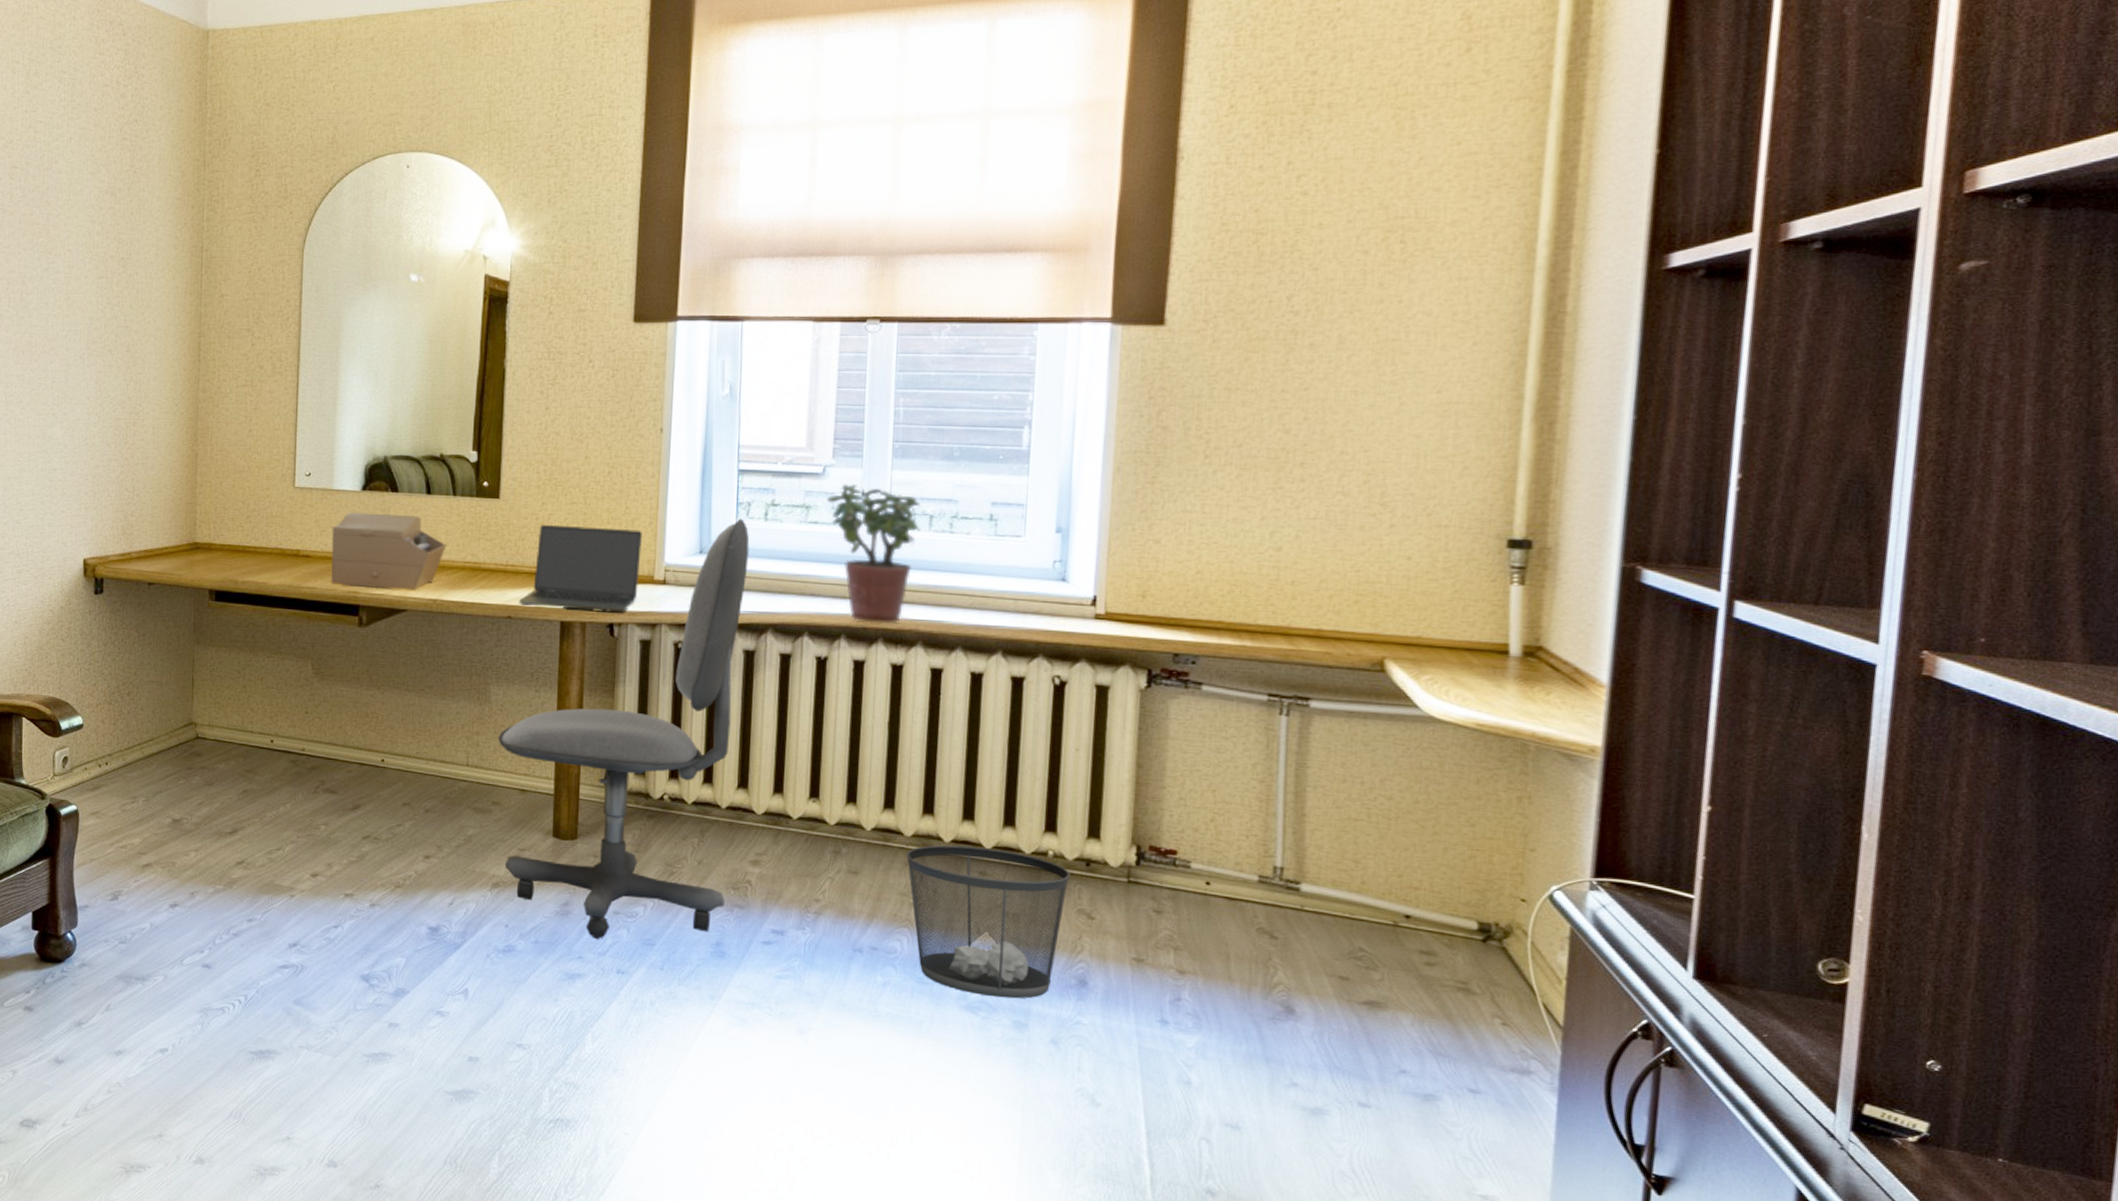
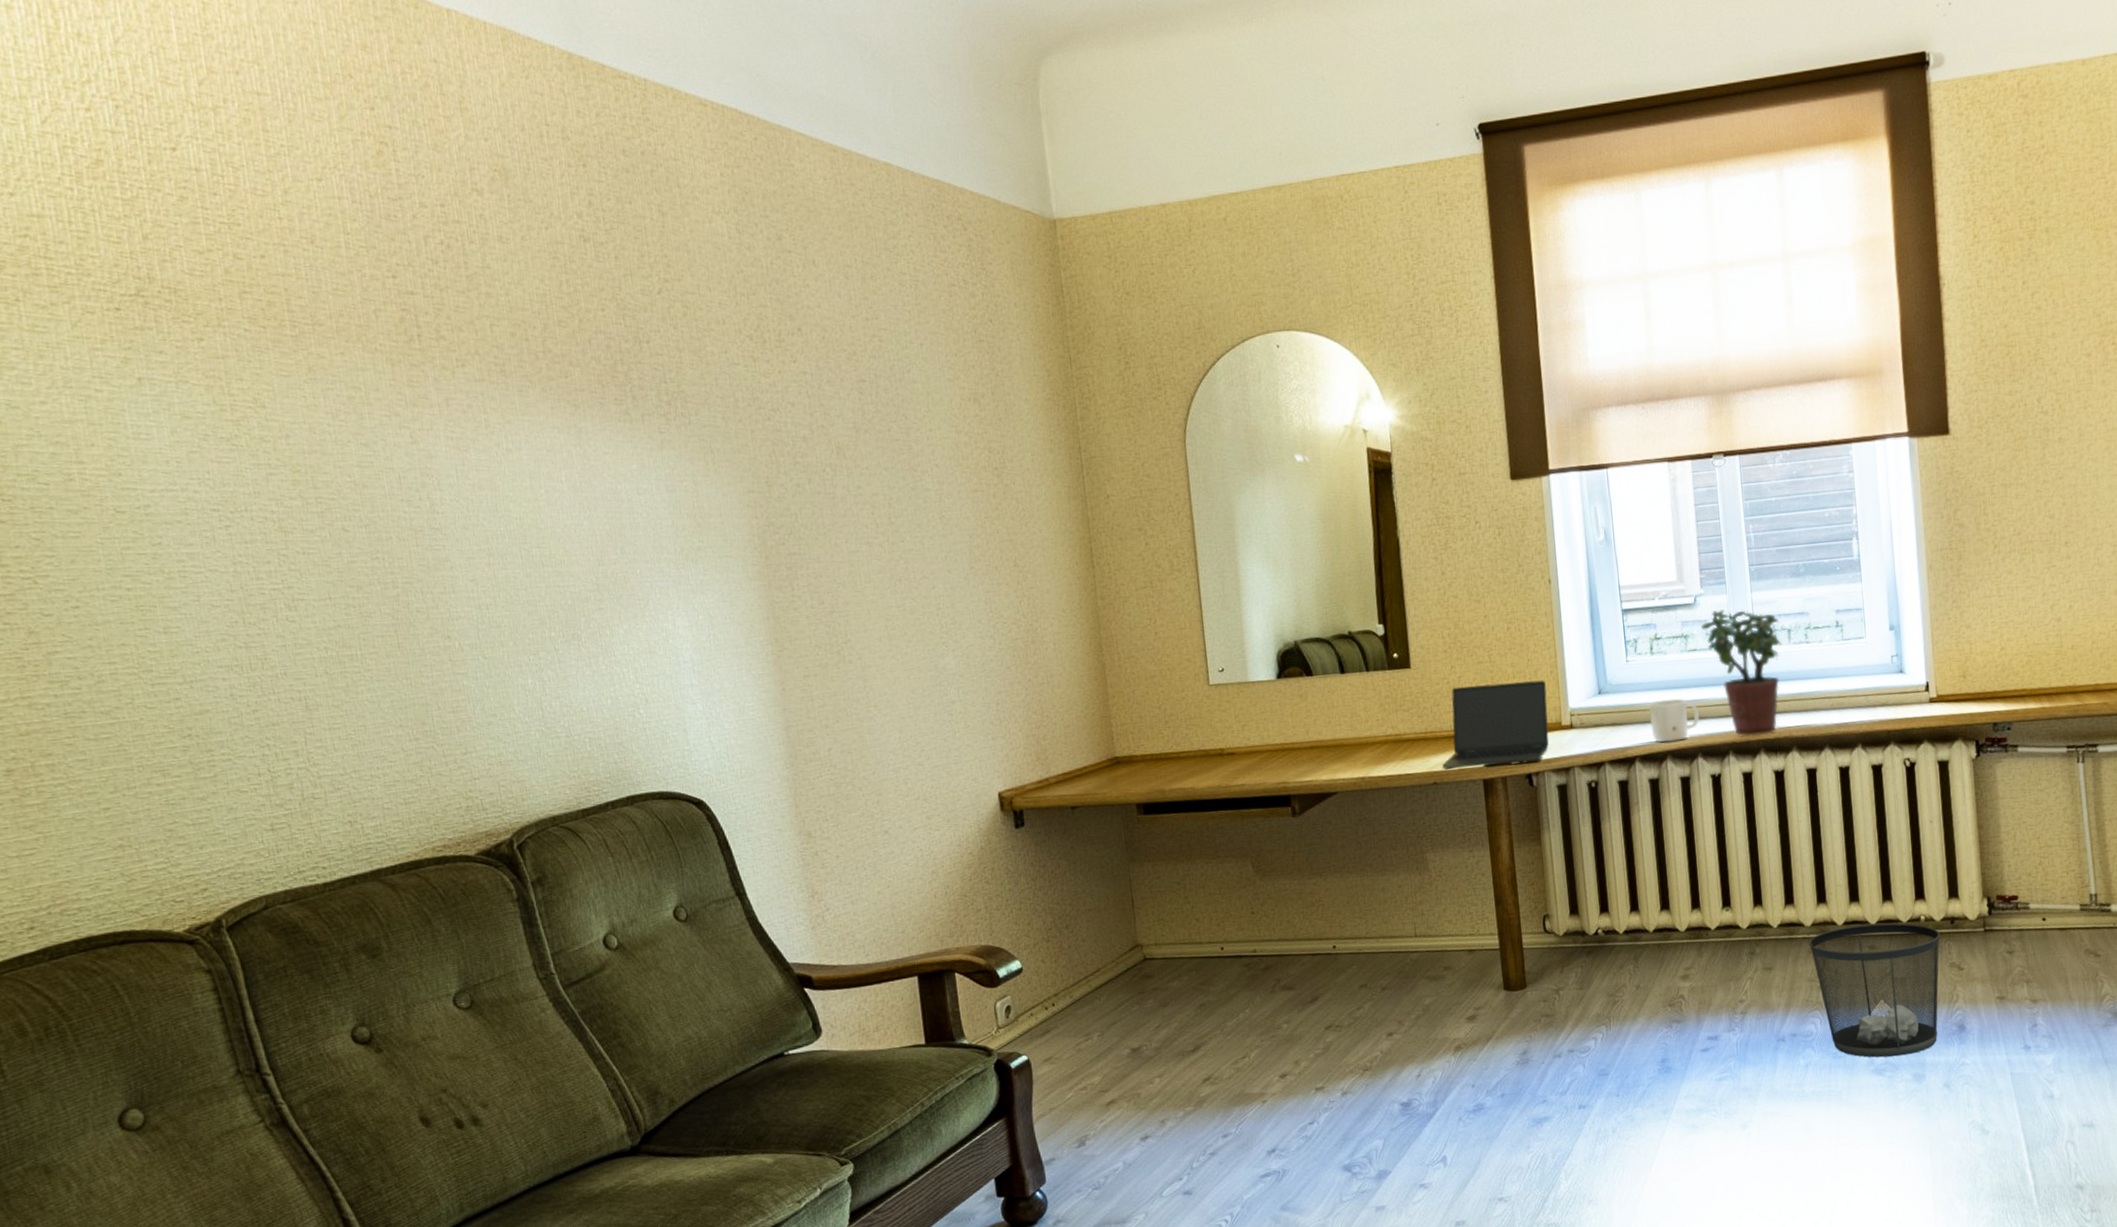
sewing box: present [330,512,447,590] -> none [1252,696,1367,778]
office chair: present [498,518,750,939] -> none [1440,655,1664,1080]
mug: none [753,569,811,615] -> present [1648,698,1699,743]

